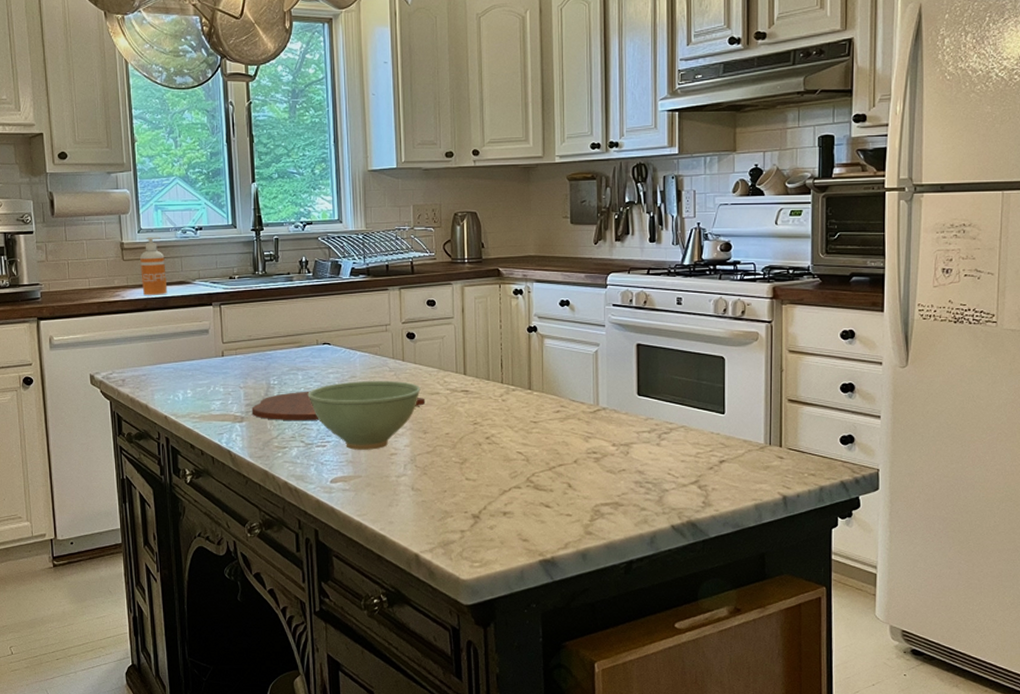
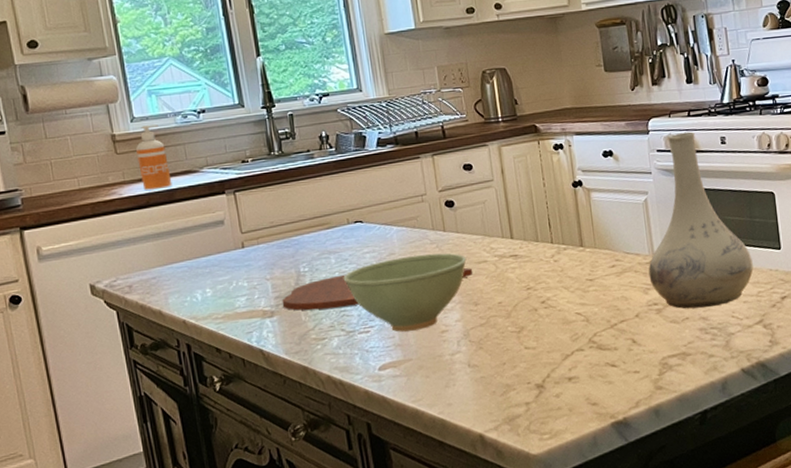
vase: none [591,289,695,462] -> present [648,131,754,309]

